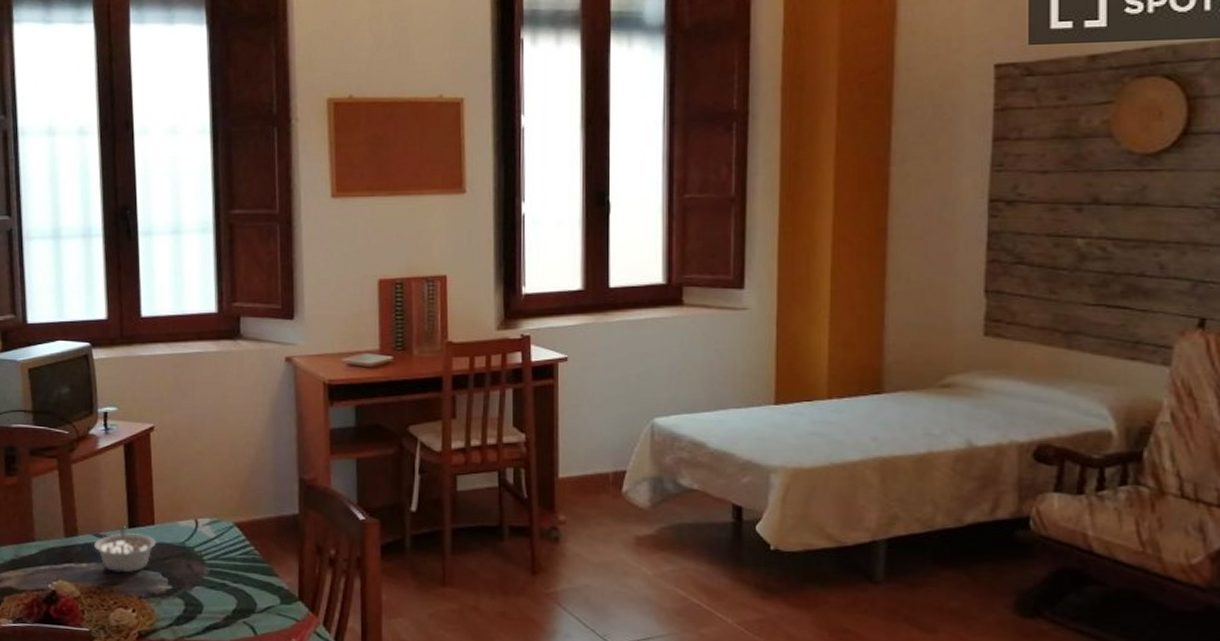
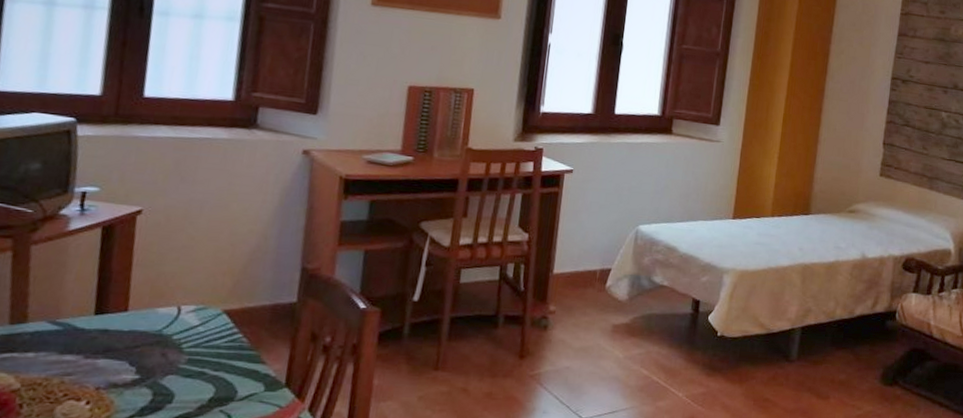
legume: present [94,525,157,573] -> none [47,311,128,363]

